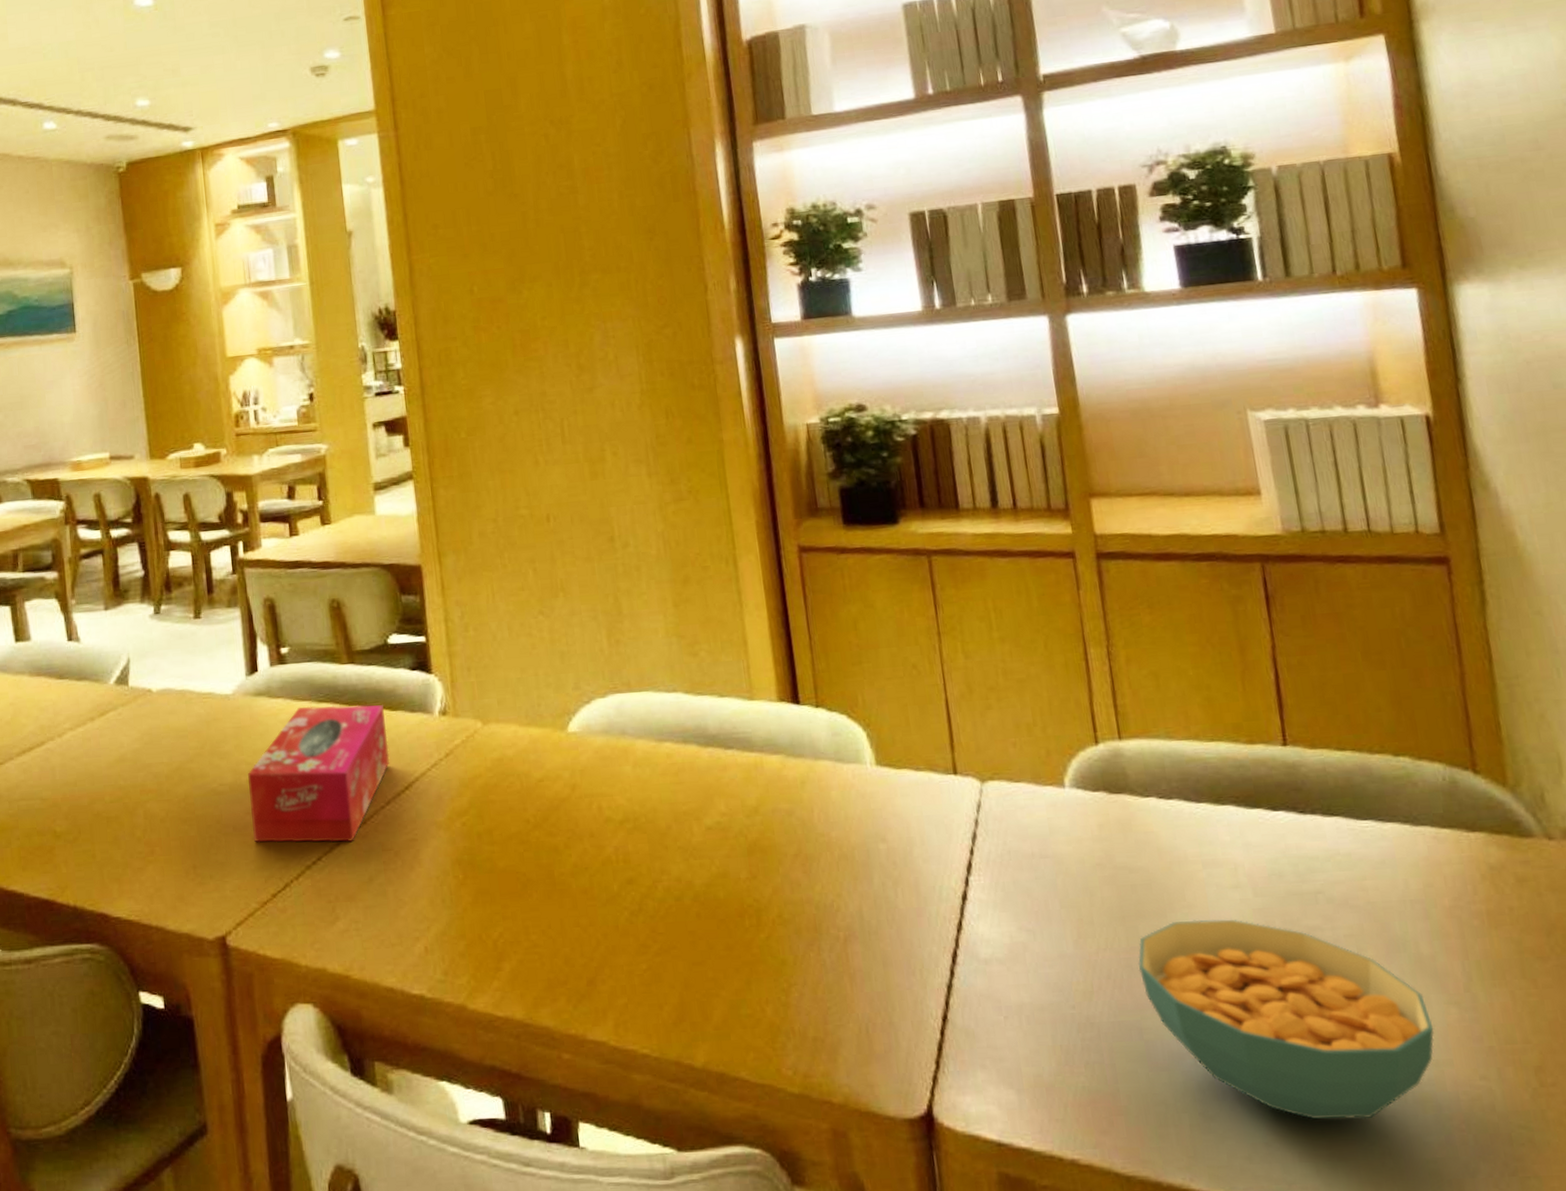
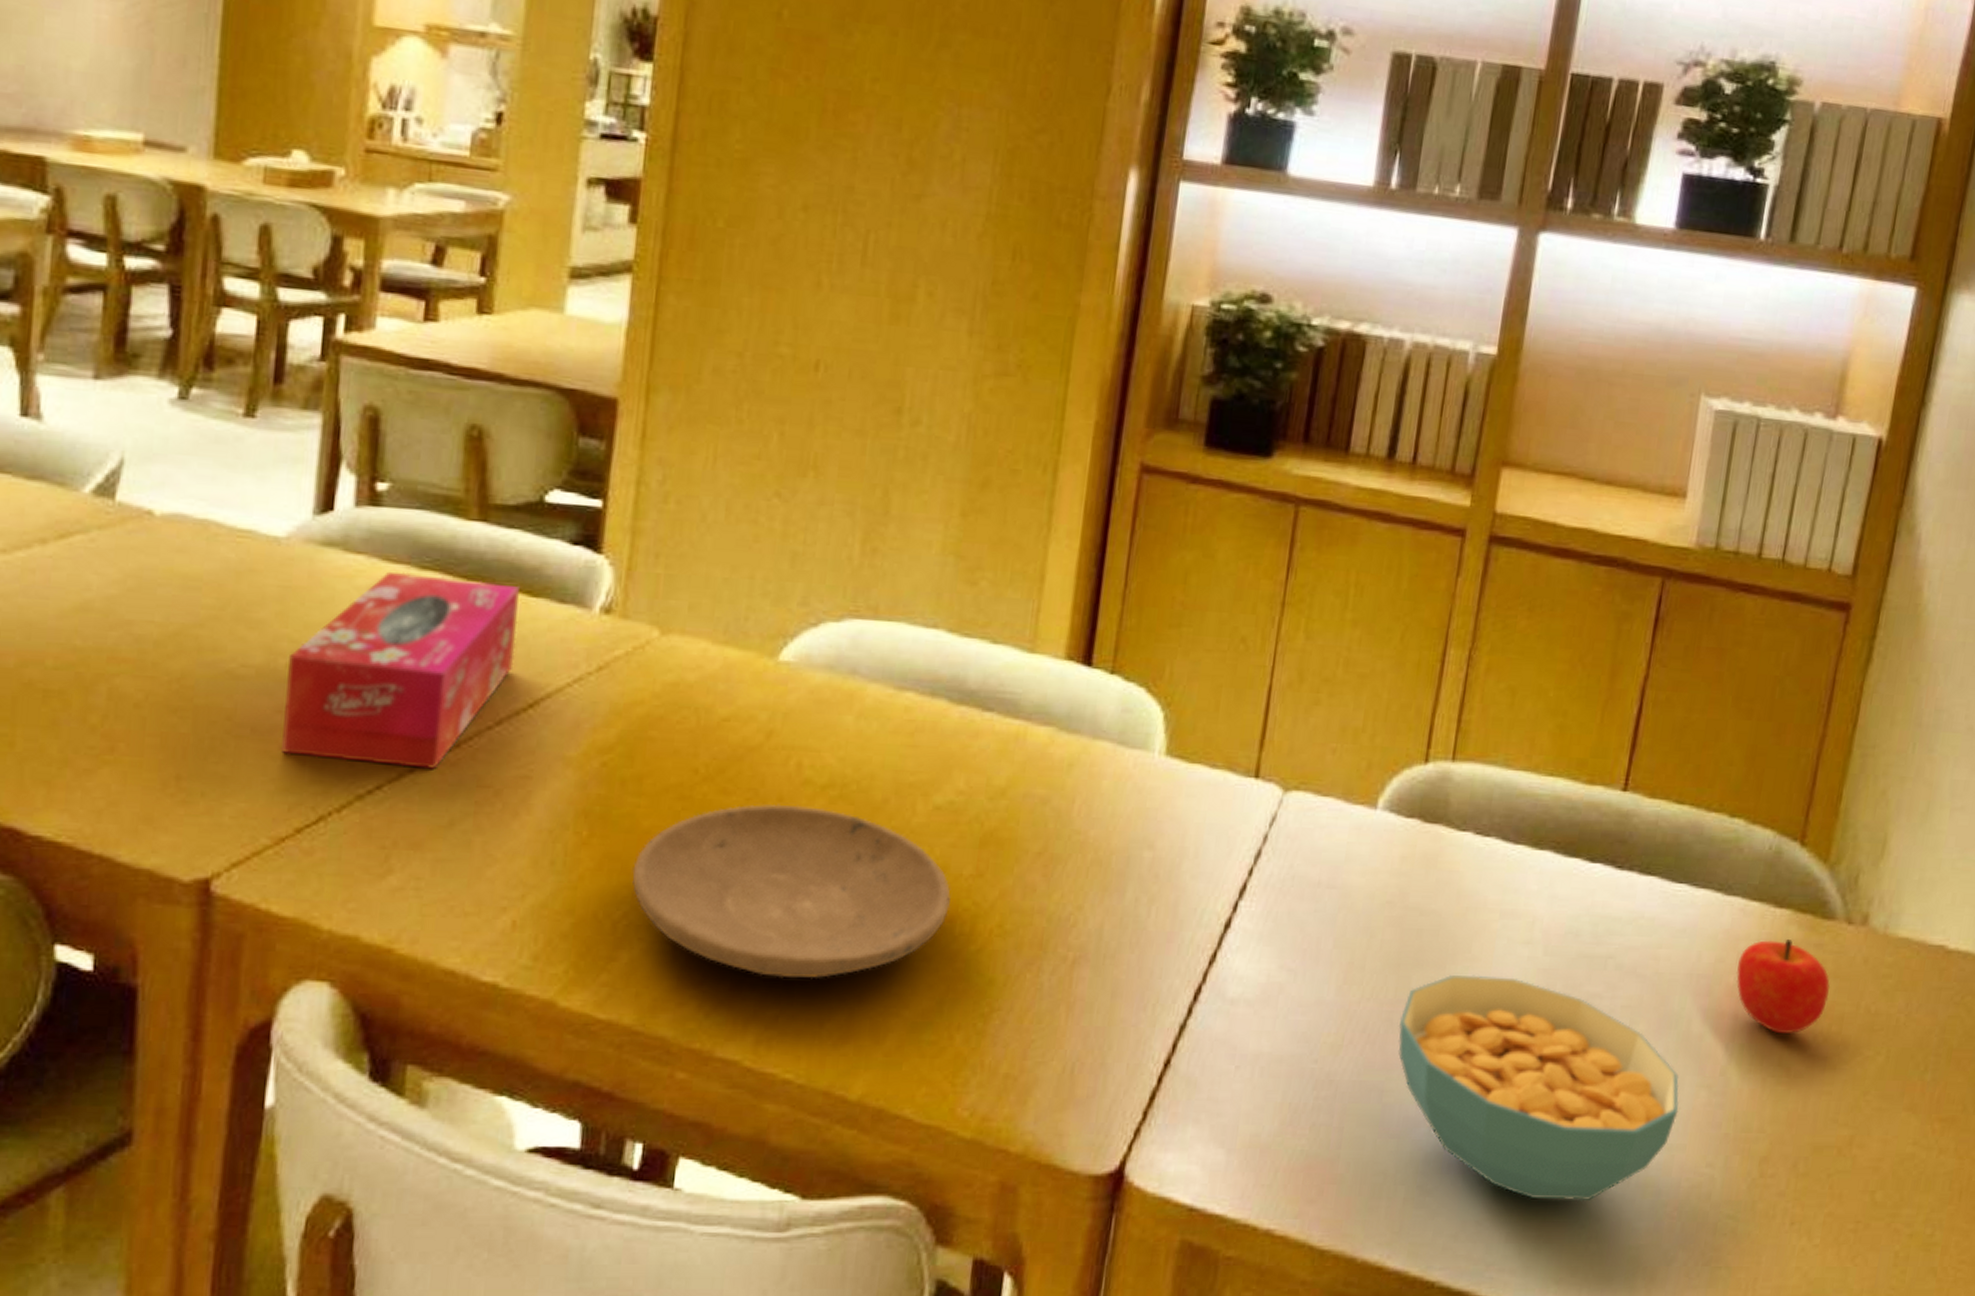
plate: none [499,838,737,974] -> present [632,804,951,979]
fruit: none [1447,859,1553,948] -> present [1736,938,1831,1035]

